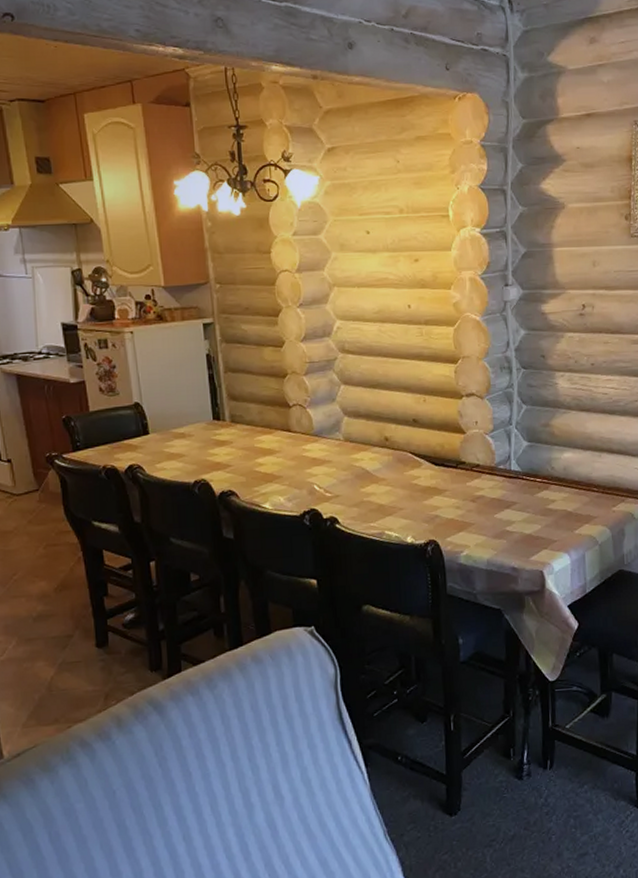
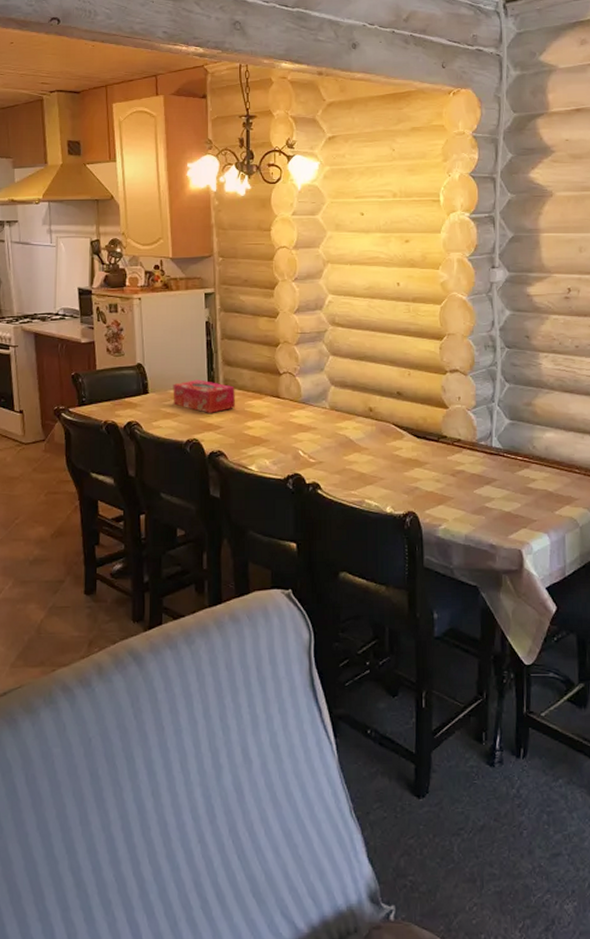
tissue box: none [175,416,245,452] -> present [173,379,236,413]

